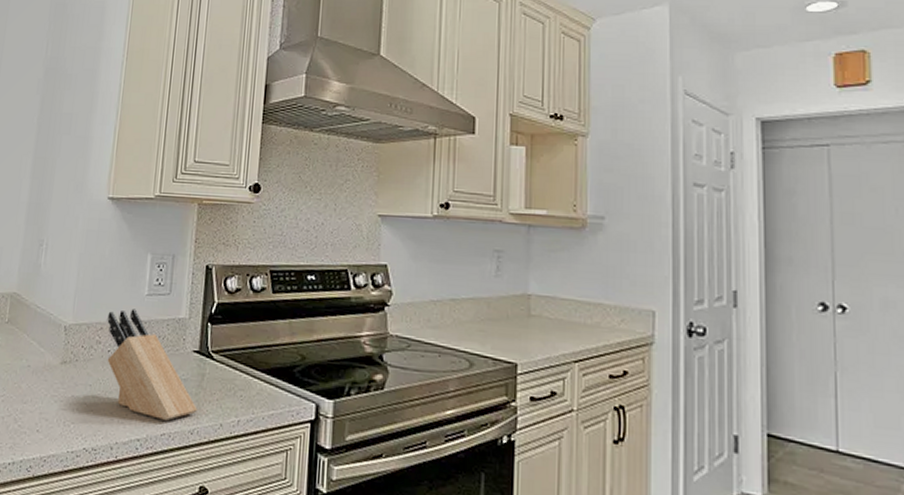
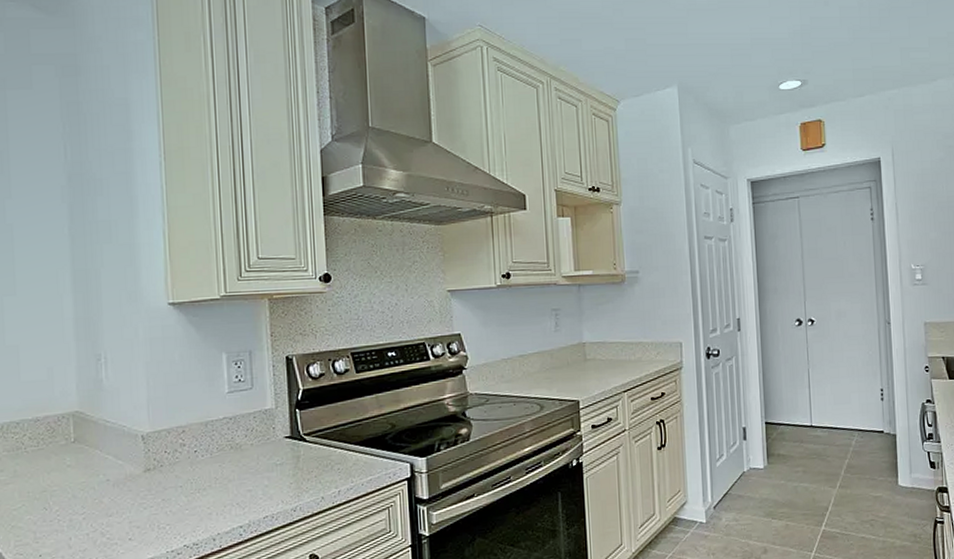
knife block: present [107,309,198,421] -> none [188,407,297,505]

